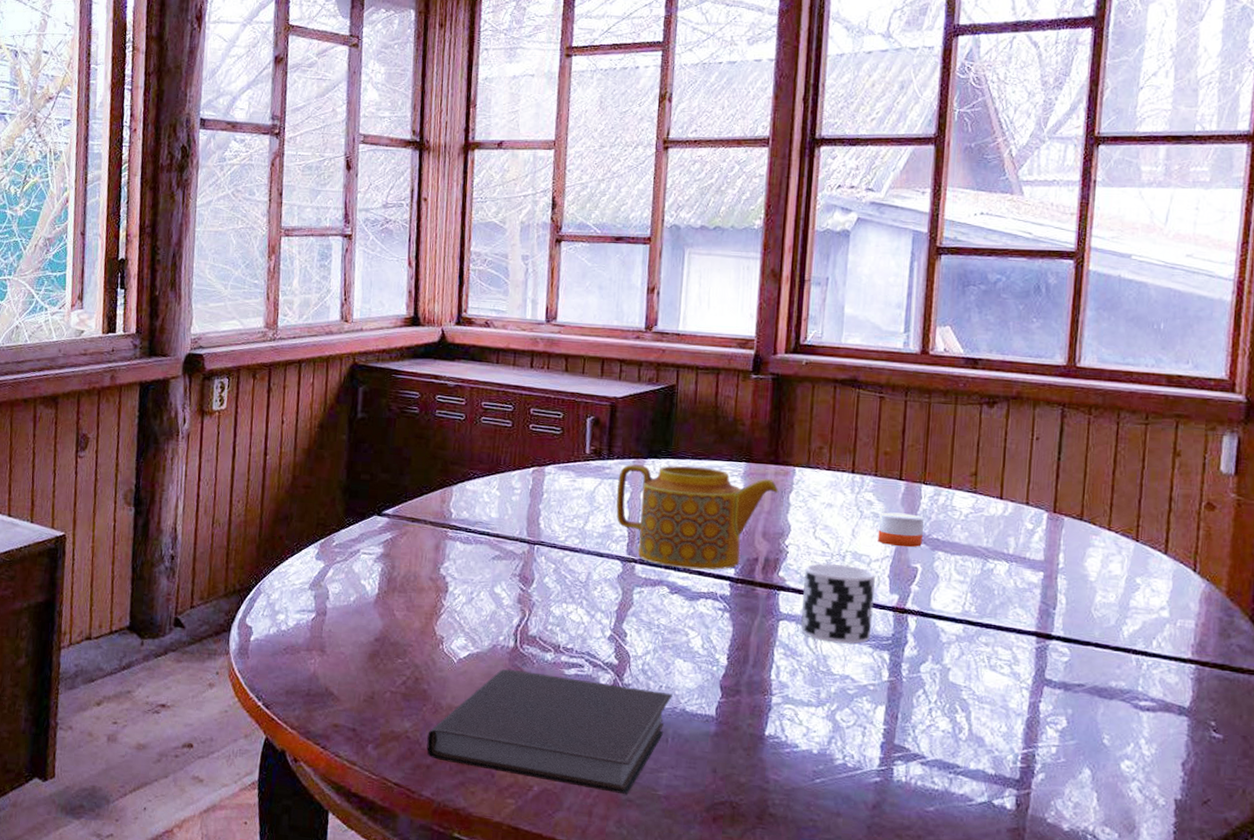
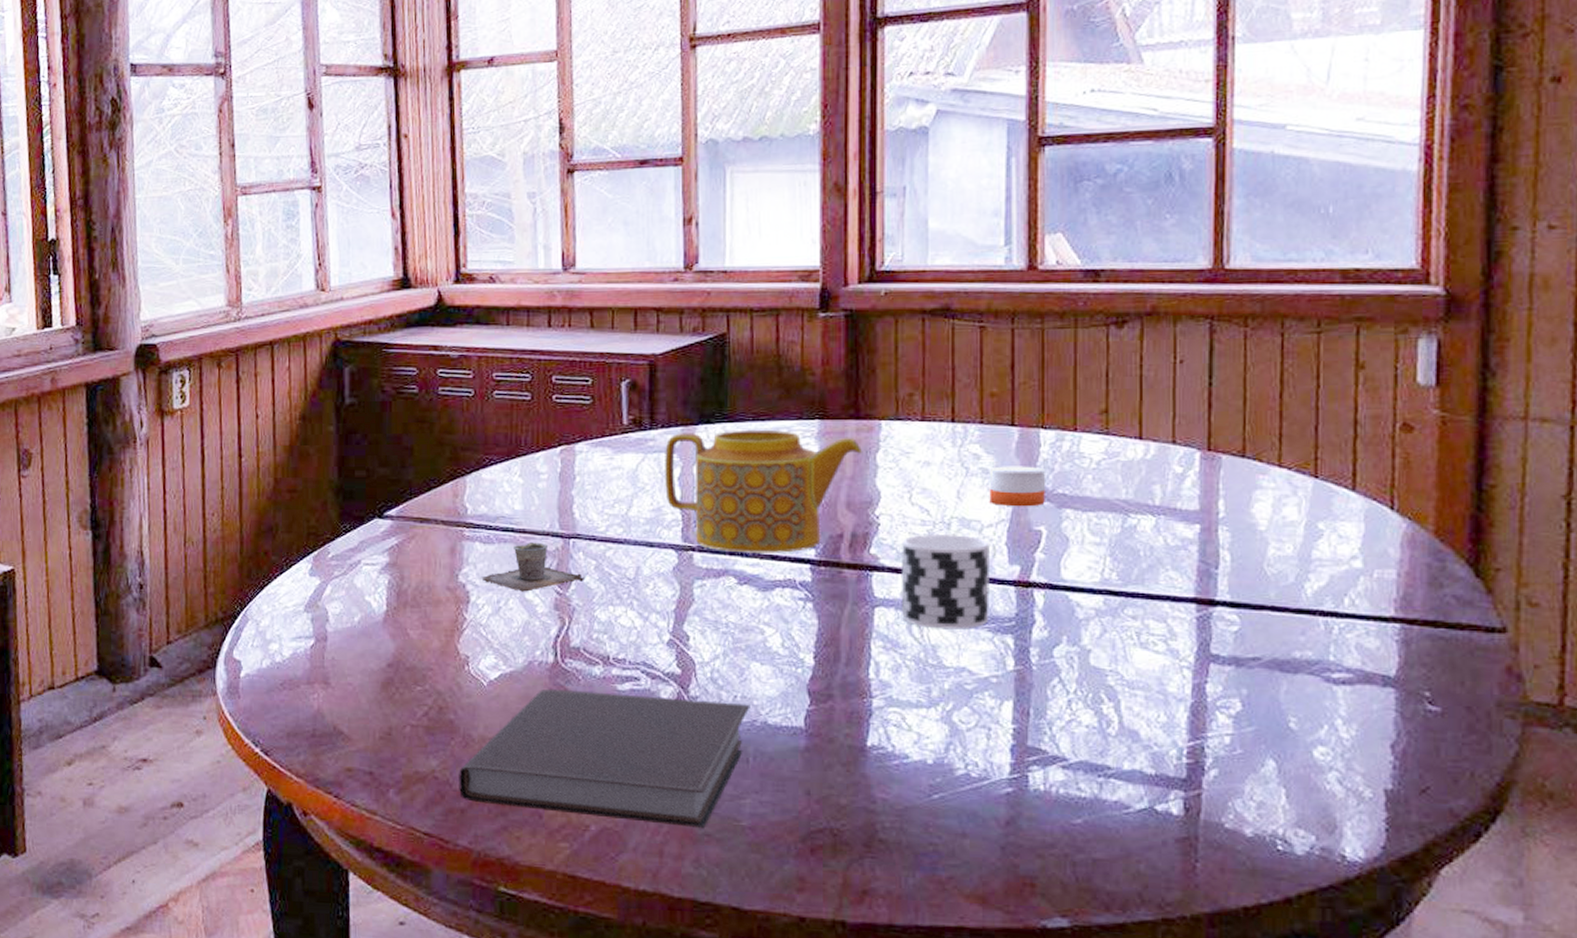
cup: none [459,545,544,587] -> present [481,542,584,592]

